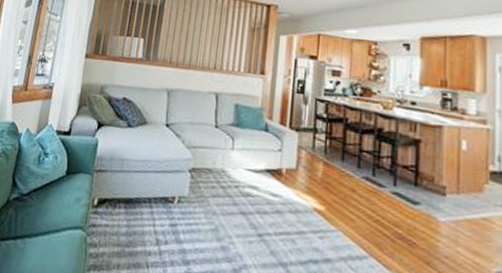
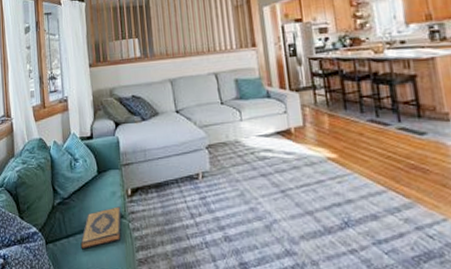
hardback book: none [27,214,82,257] -> present [80,206,122,250]

